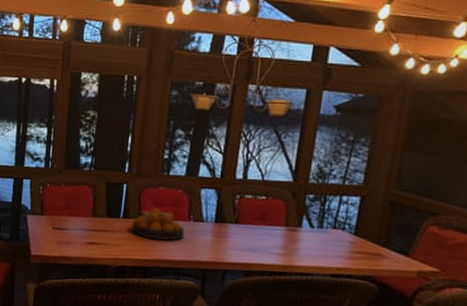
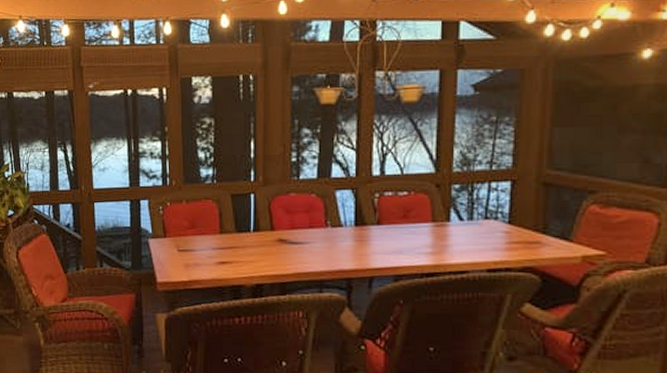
fruit bowl: present [132,207,185,241] -> none [265,217,323,252]

